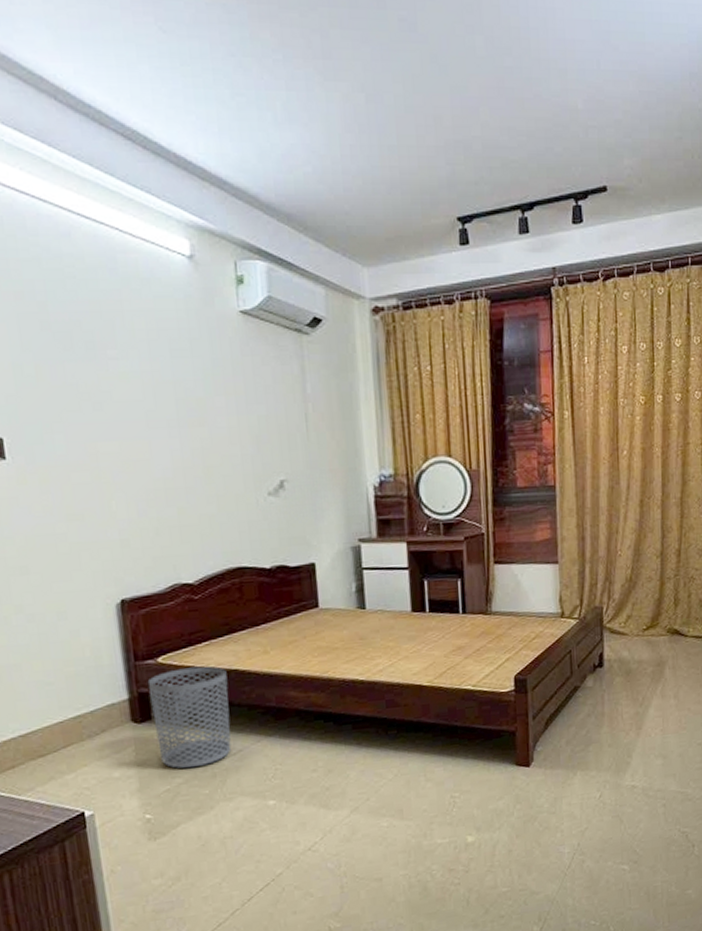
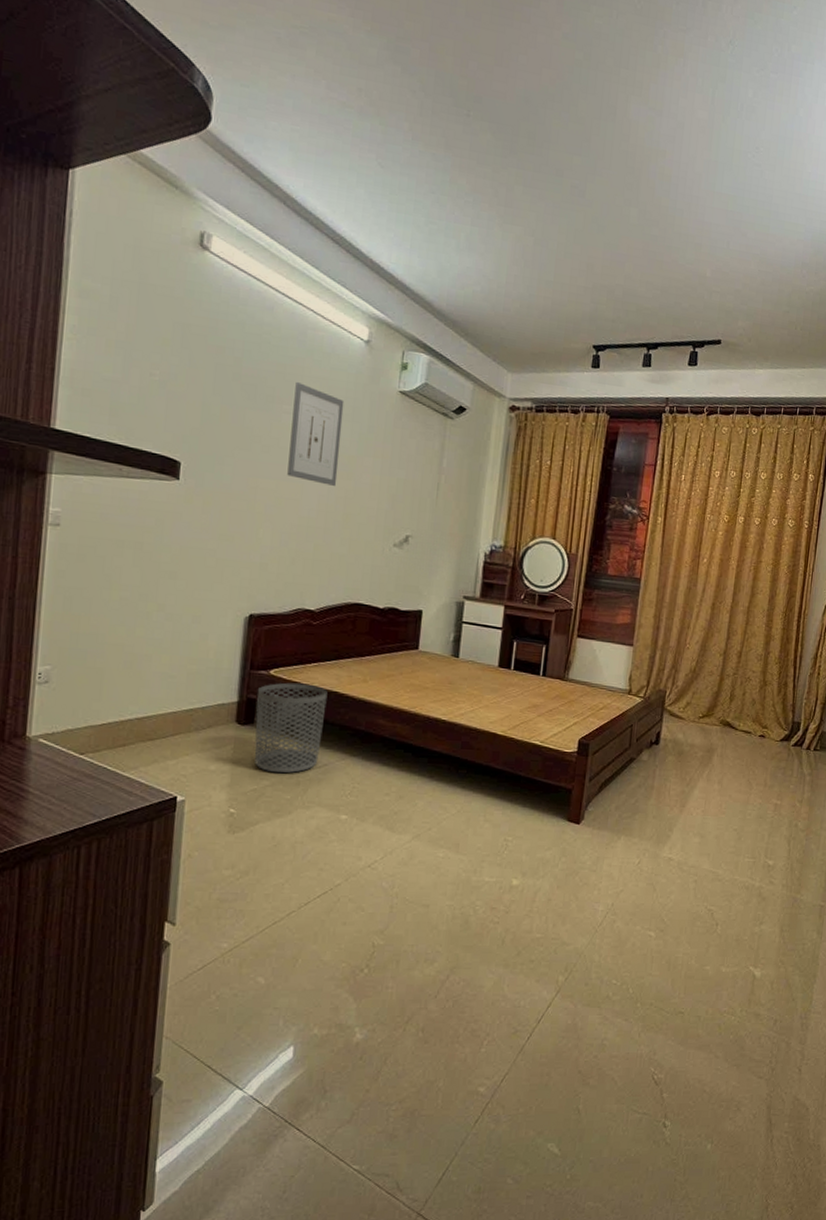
wall art: none [116,319,189,437] -> present [287,381,345,486]

